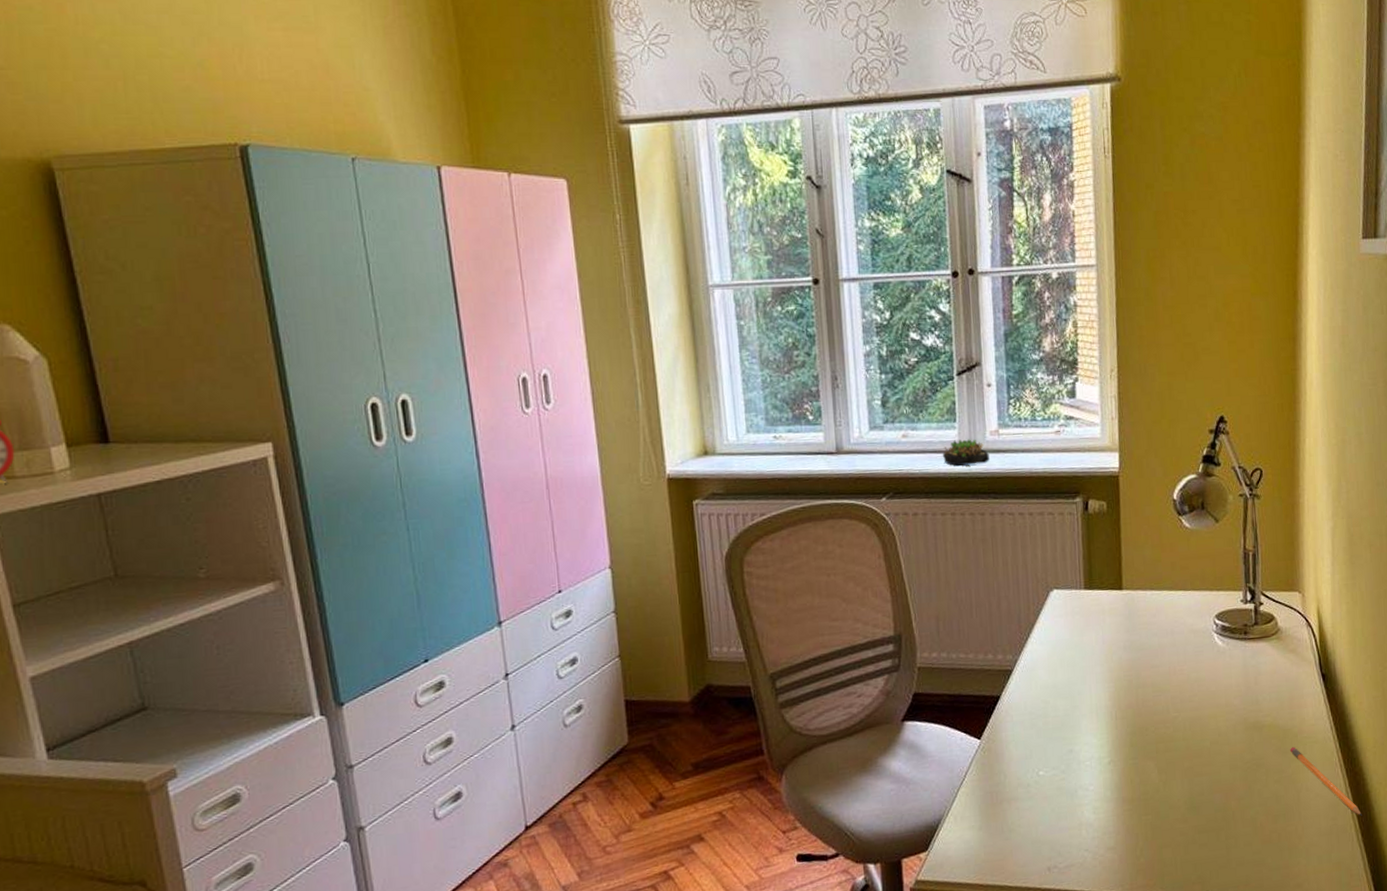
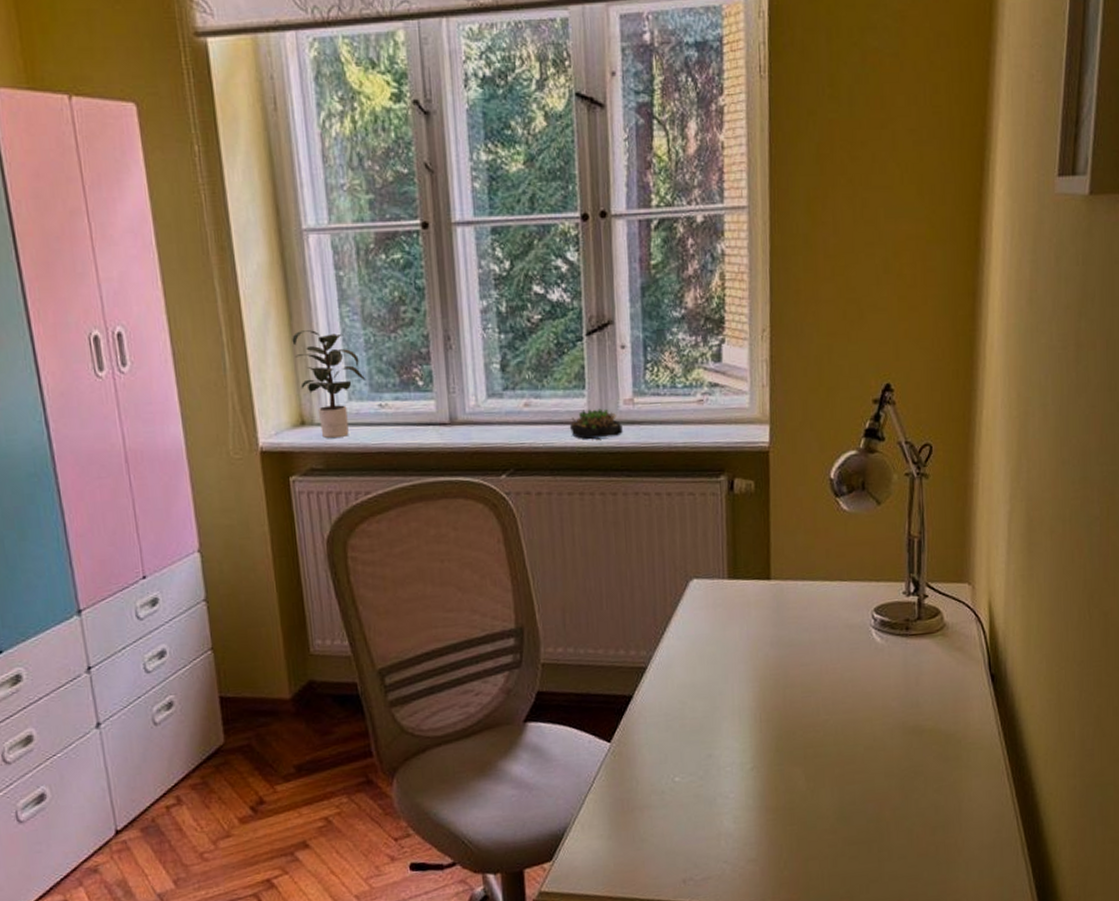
potted plant: none [697,372,763,467] -> present [292,330,367,439]
pencil: present [1290,747,1362,817] -> none [952,753,1029,830]

